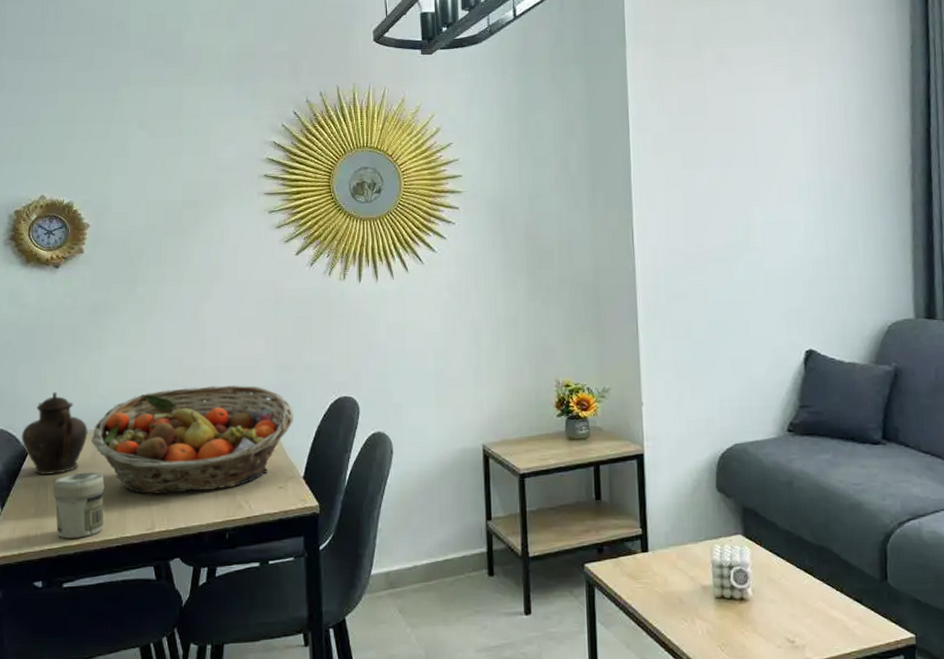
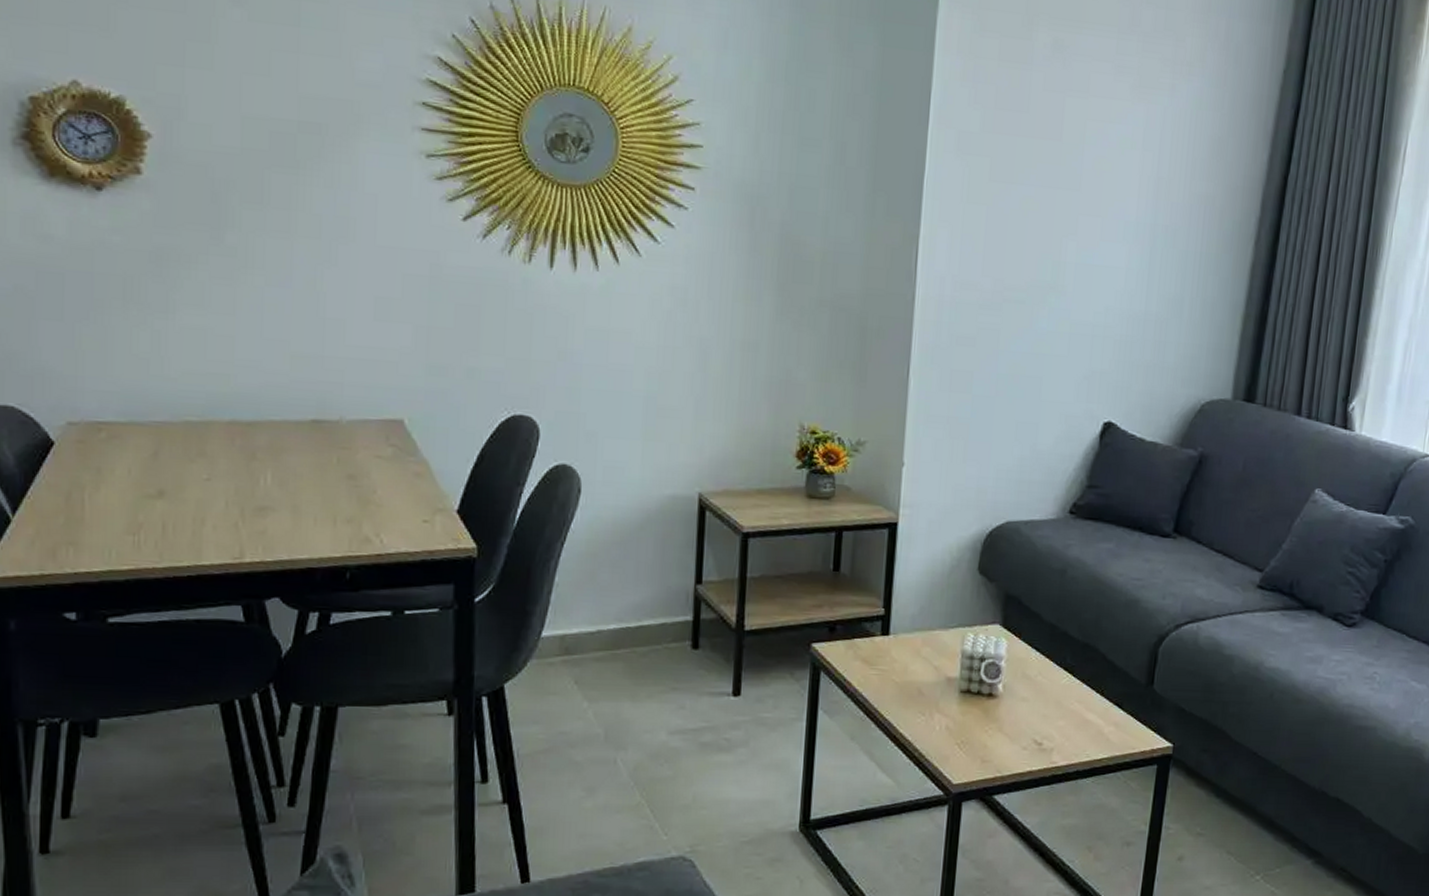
teapot: present [21,392,88,475] -> none [42,364,147,475]
jar: present [52,472,105,538] -> none [92,476,171,562]
fruit basket: present [91,385,293,494] -> none [152,379,448,516]

